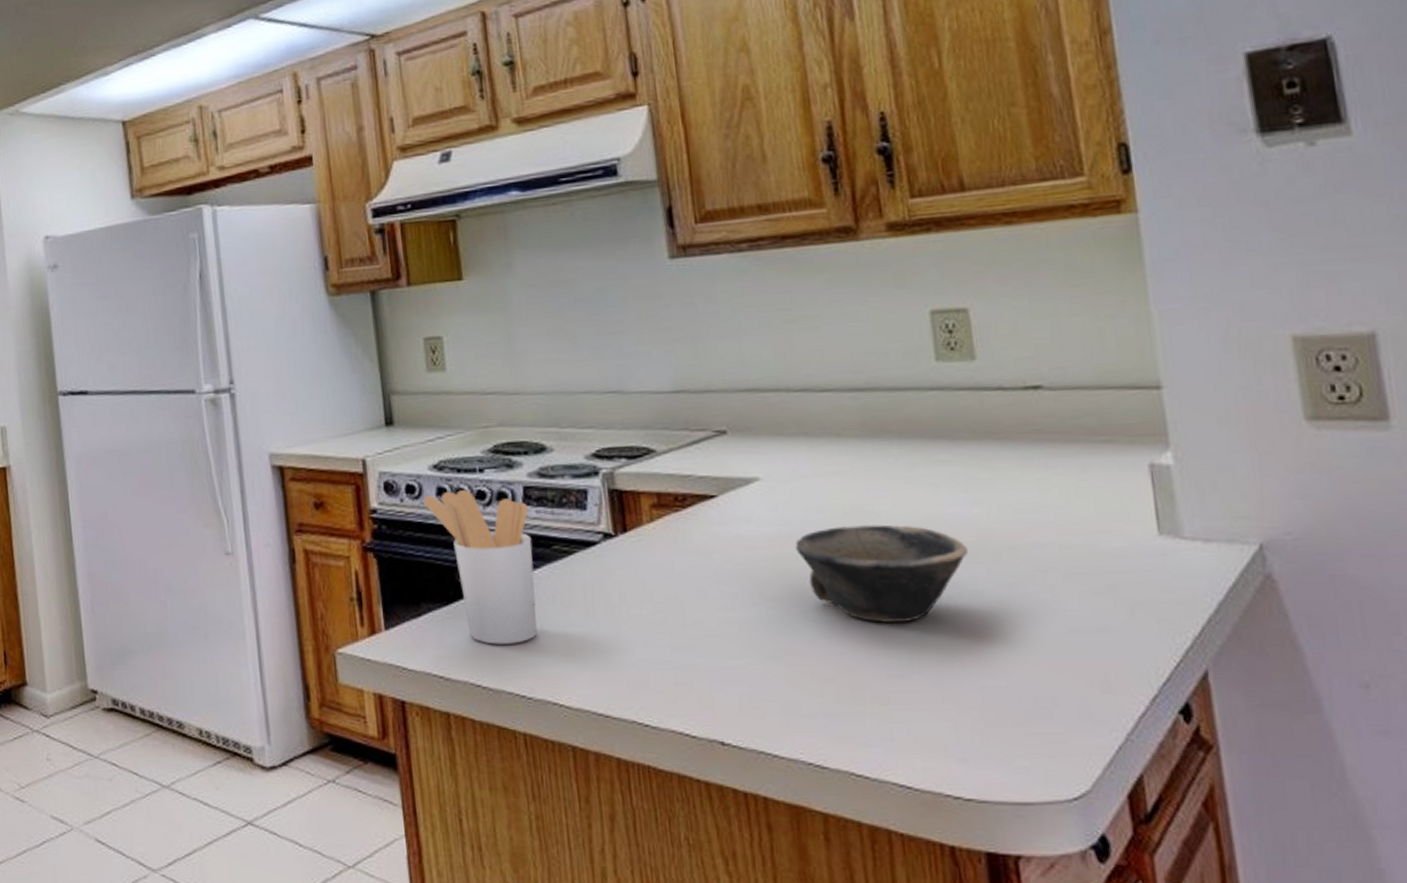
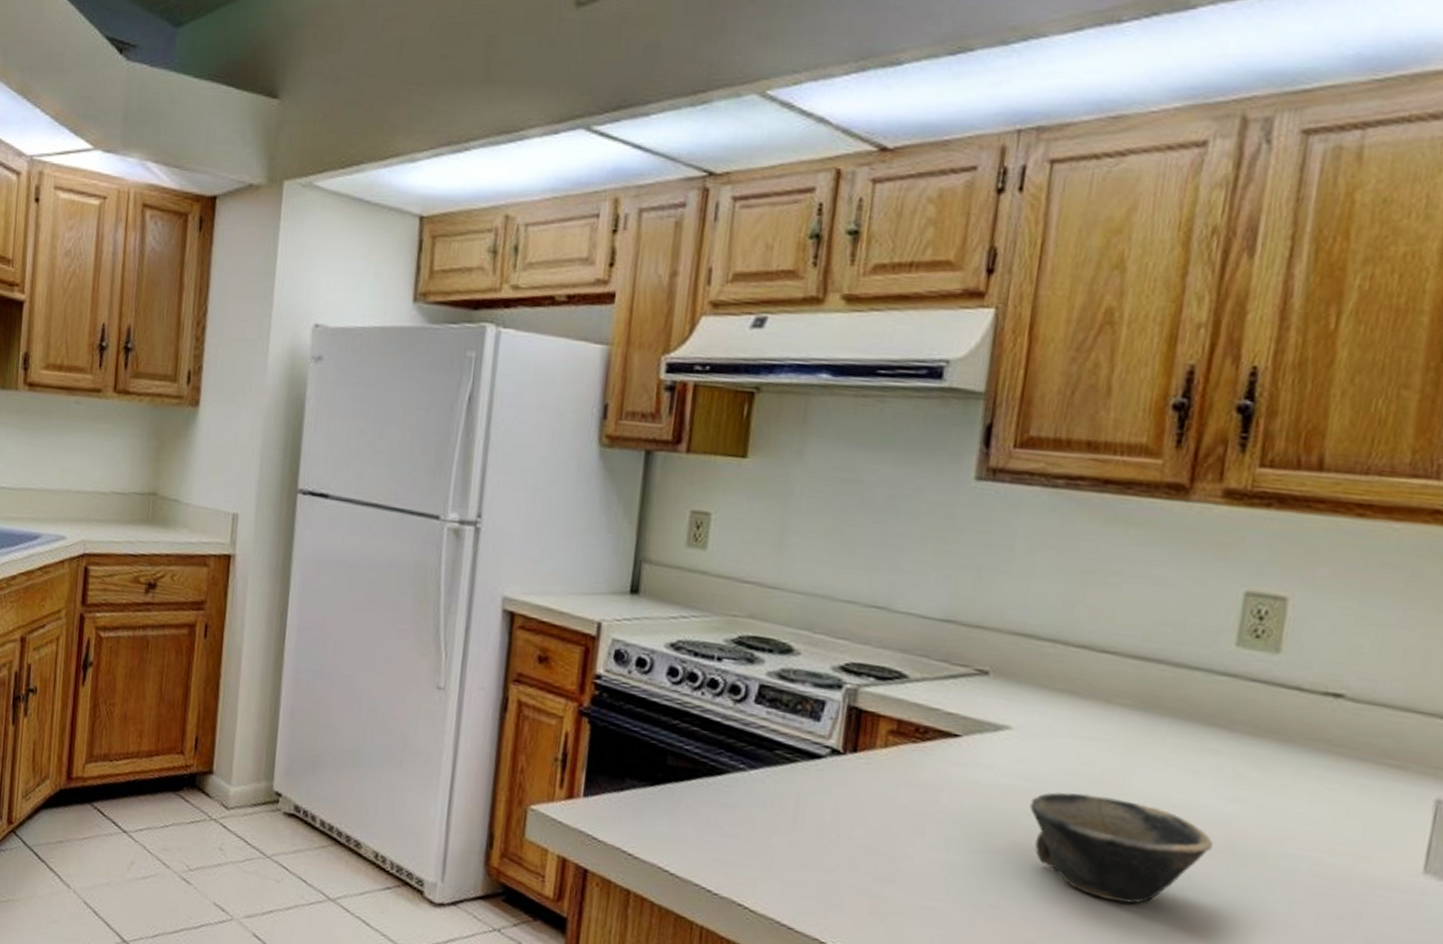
utensil holder: present [423,490,537,645] -> none [651,672,760,839]

